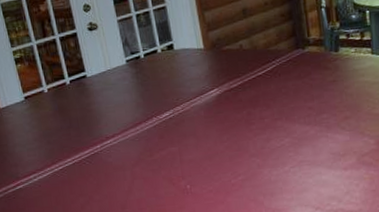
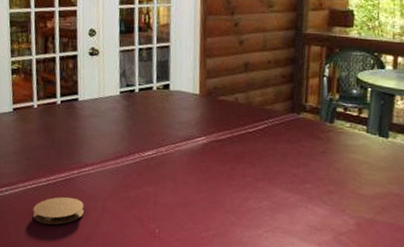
coaster: none [64,171,115,202] -> present [33,197,85,225]

